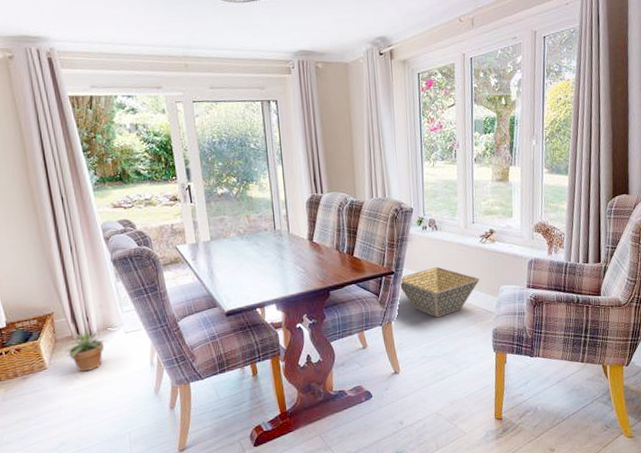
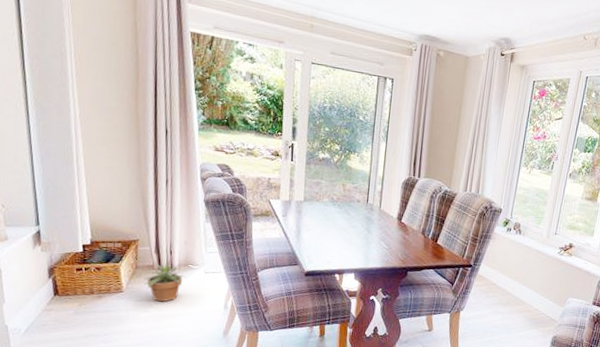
basket: present [399,266,480,318] -> none [474,268,551,316]

